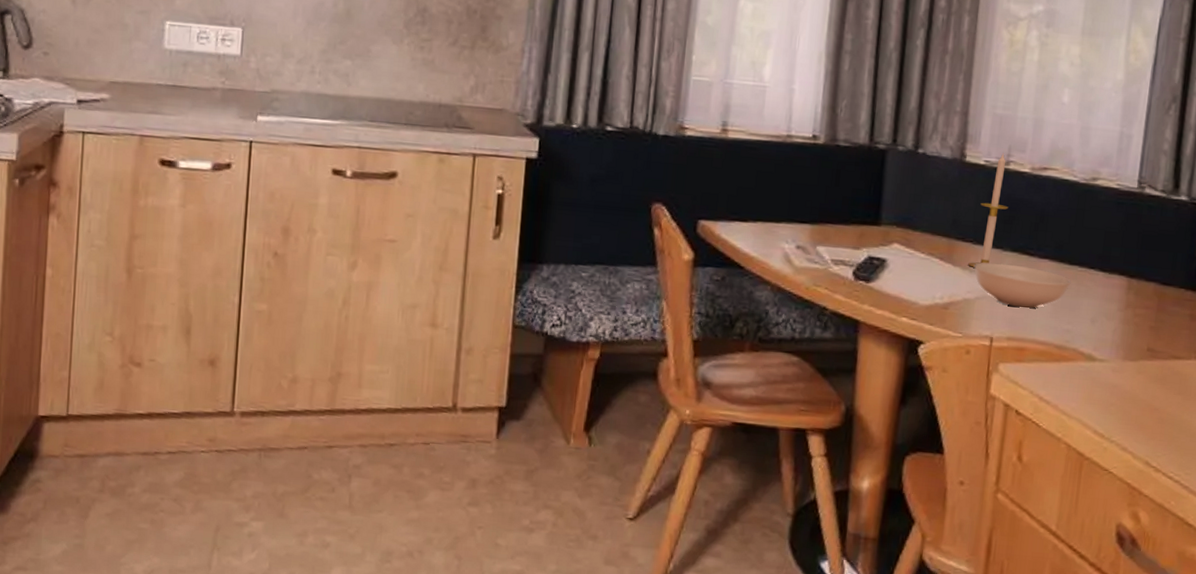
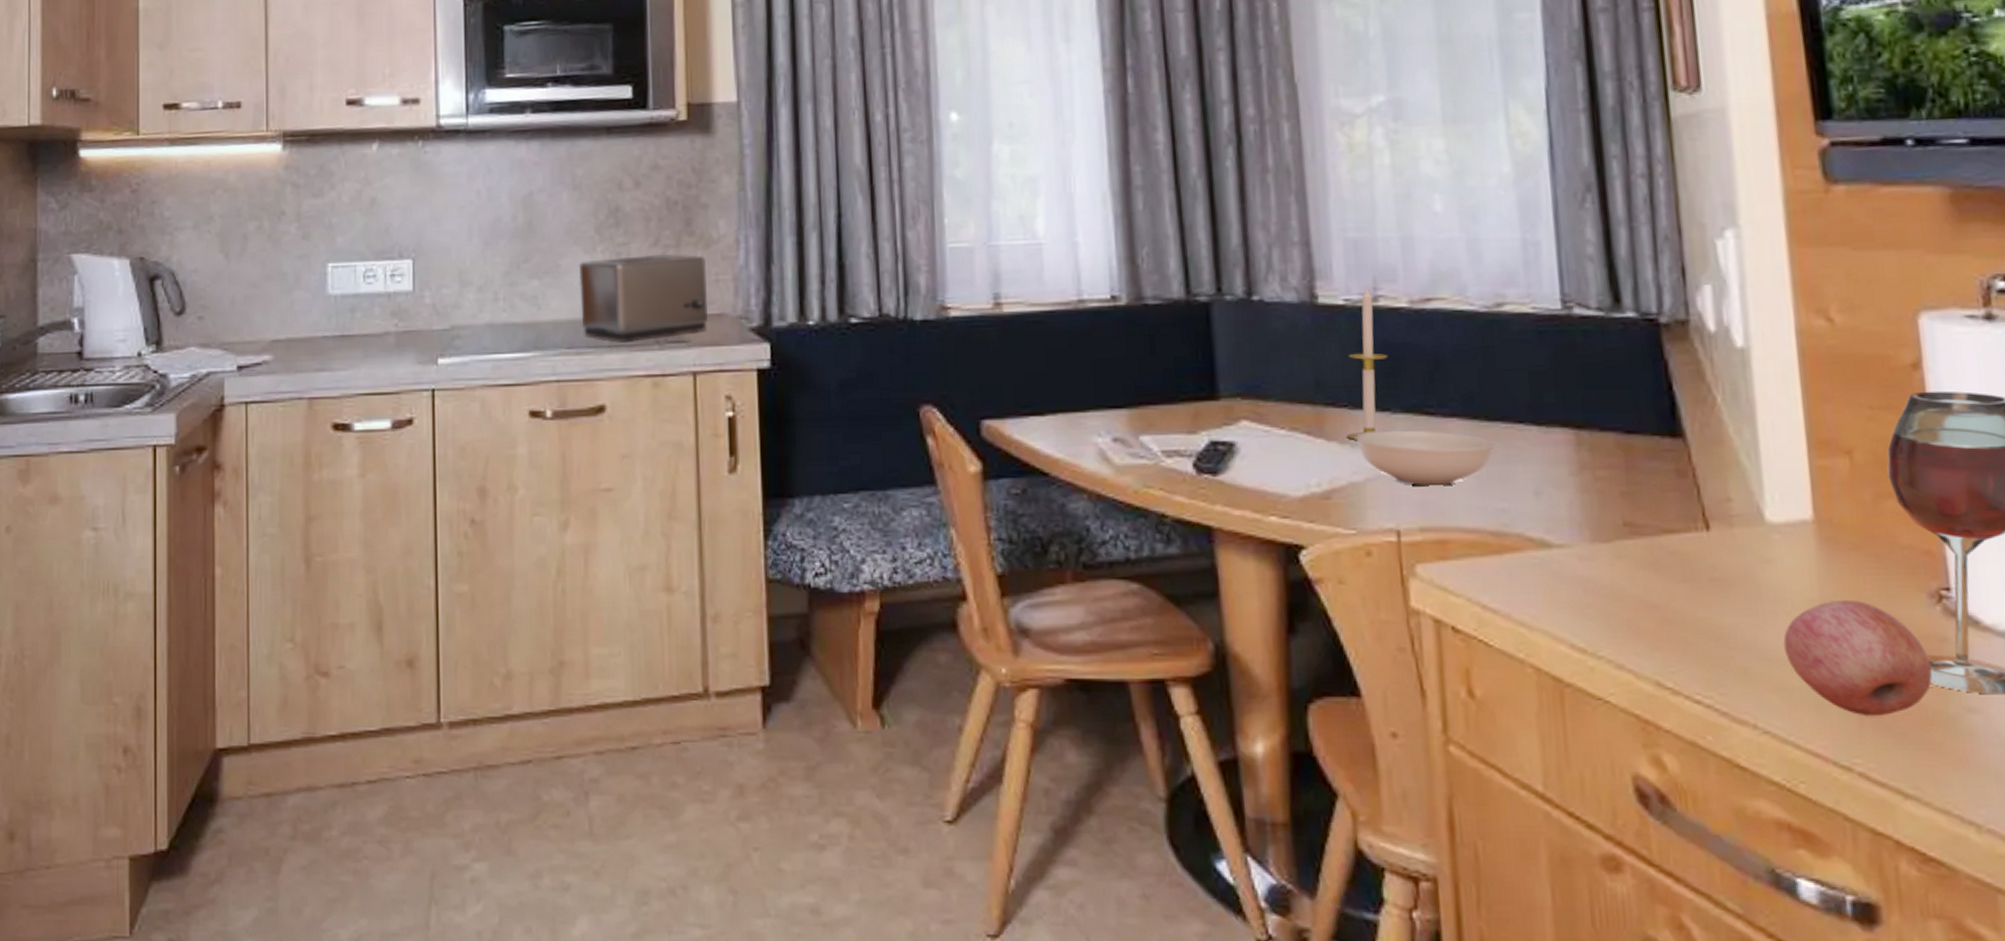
toaster: none [384,49,495,123] -> present [578,253,708,342]

